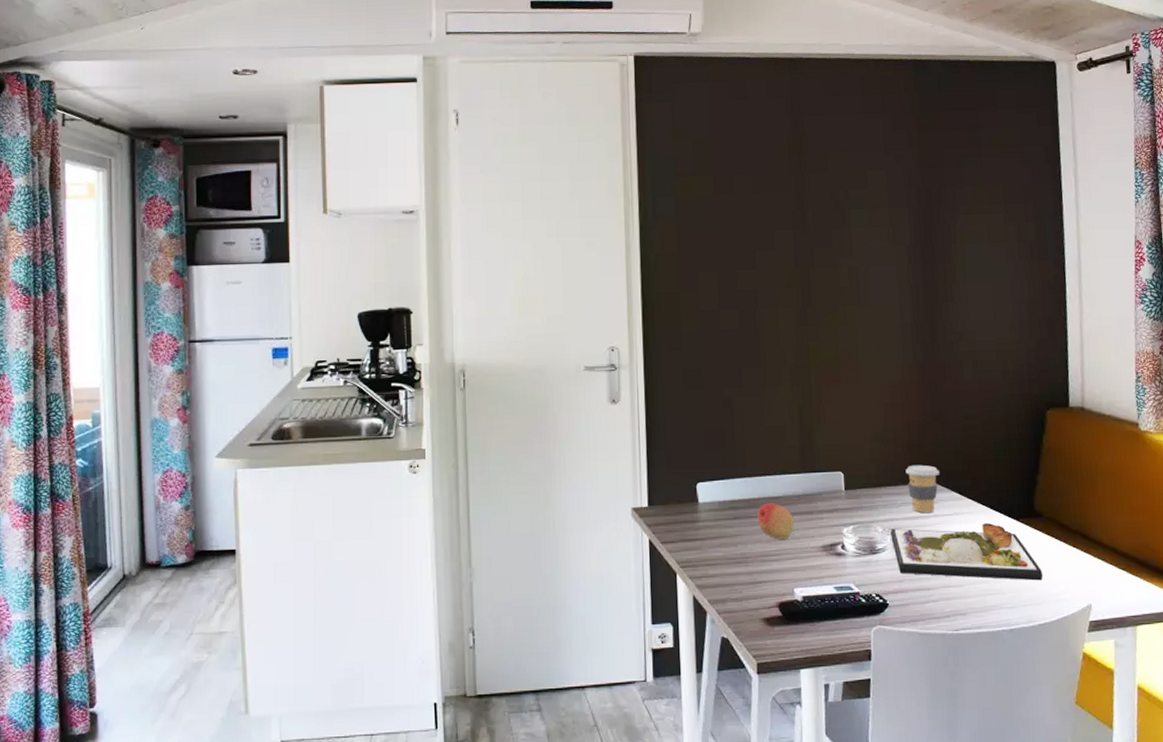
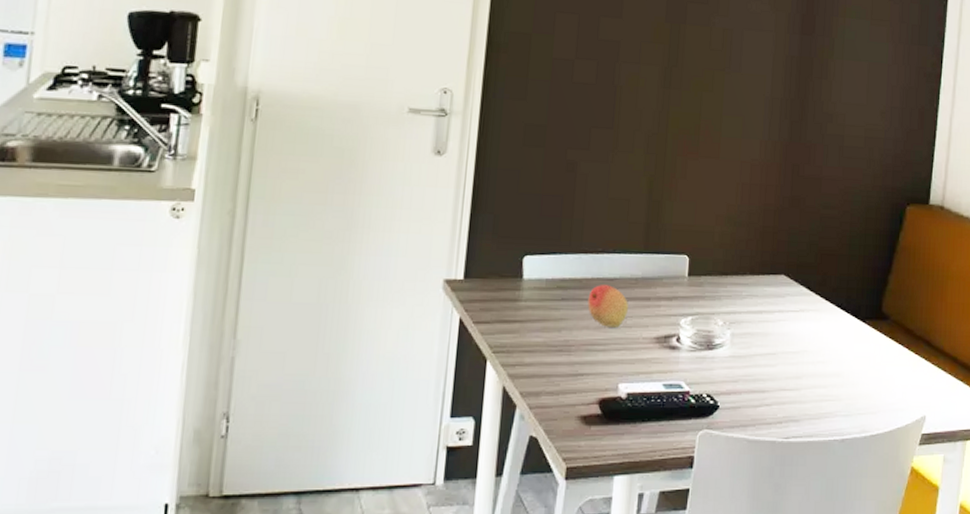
dinner plate: present [890,523,1043,581] -> none [731,322,882,388]
coffee cup: present [905,464,939,514] -> none [755,253,790,308]

